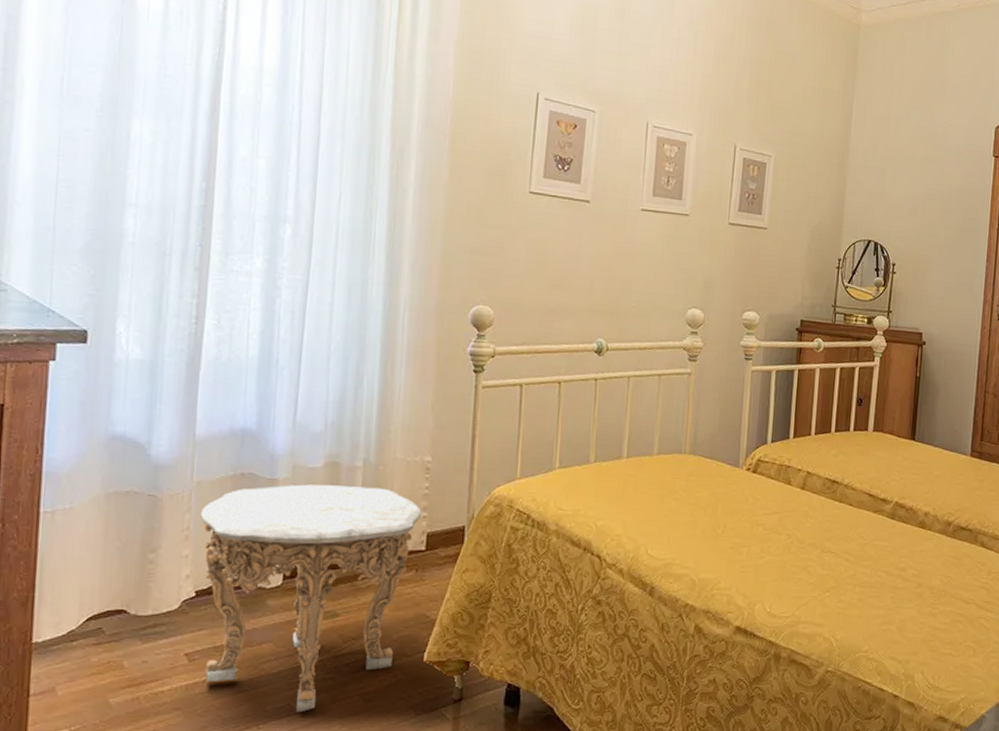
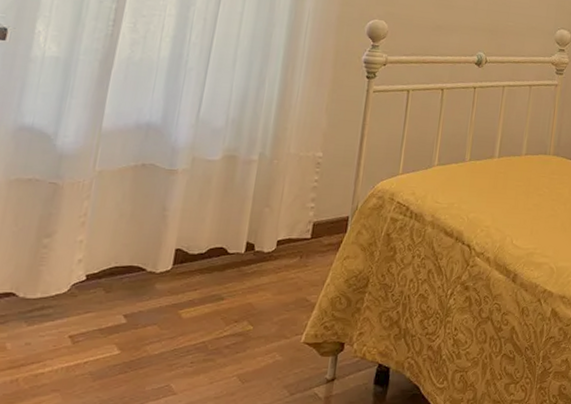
side table: present [200,484,422,712] -> none [87,175,310,392]

